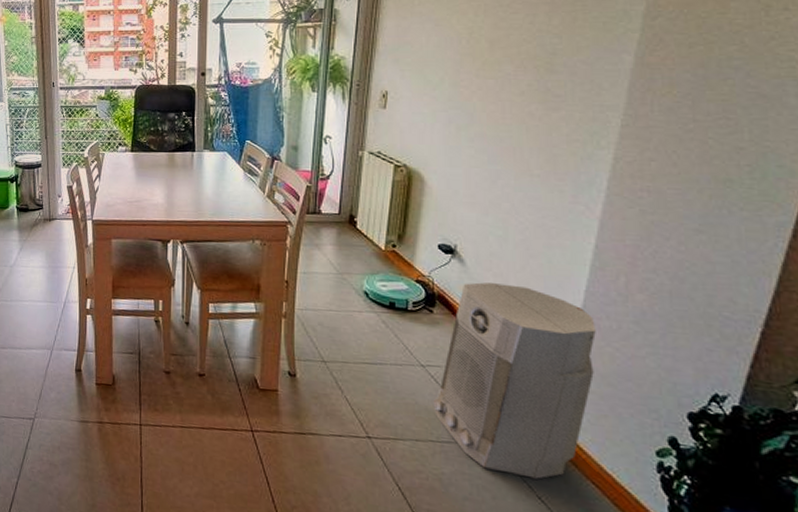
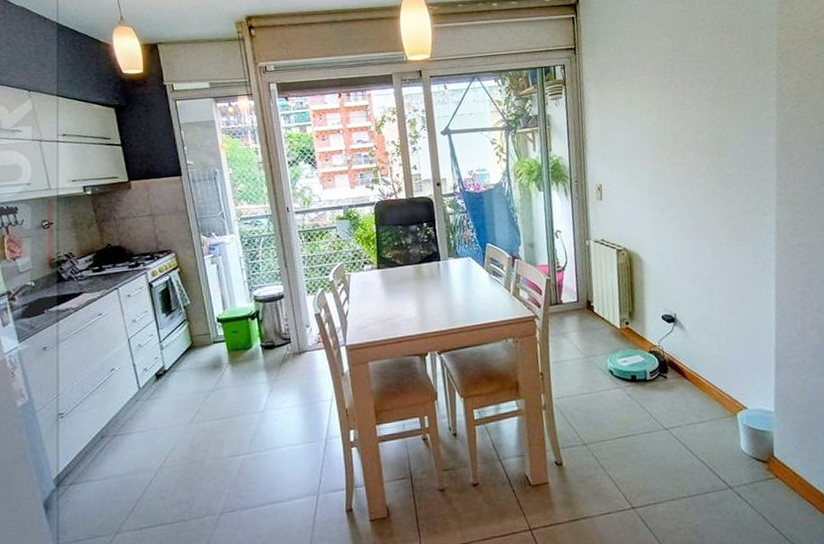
air purifier: present [433,282,596,479] -> none [679,341,793,511]

